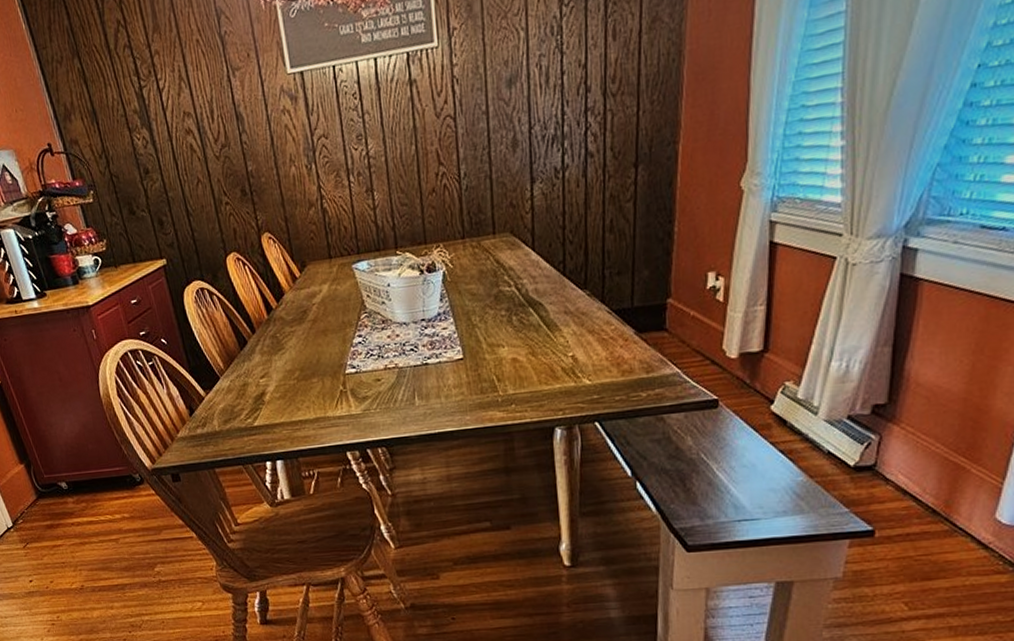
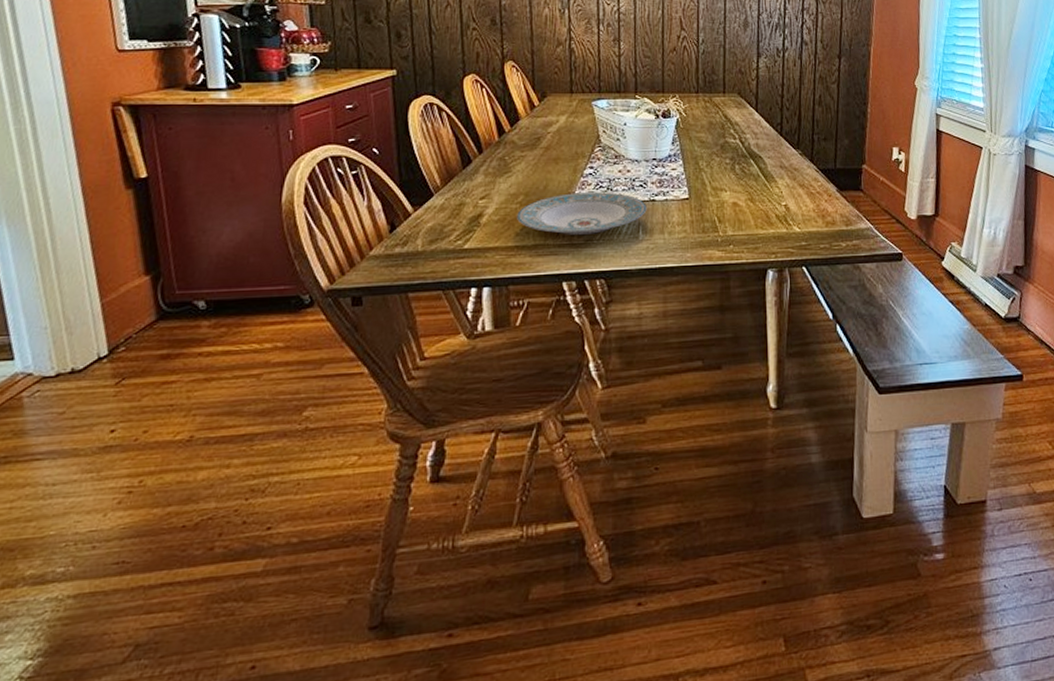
plate: none [296,359,421,407] -> present [517,192,647,236]

